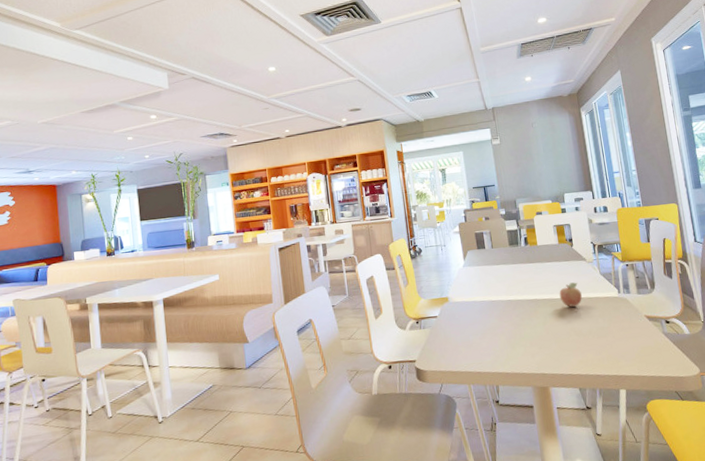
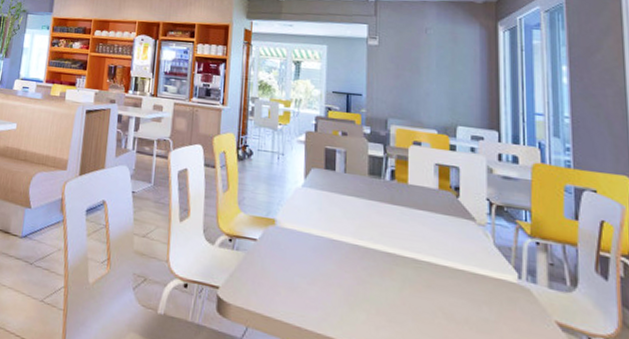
fruit: present [559,282,582,307] -> none [428,245,462,280]

